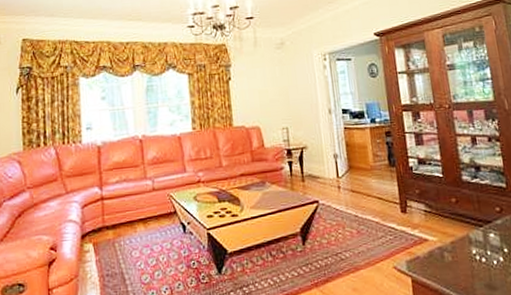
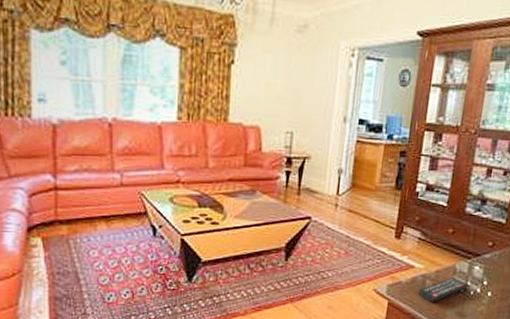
remote control: none [440,246,491,276] -> present [419,276,471,302]

